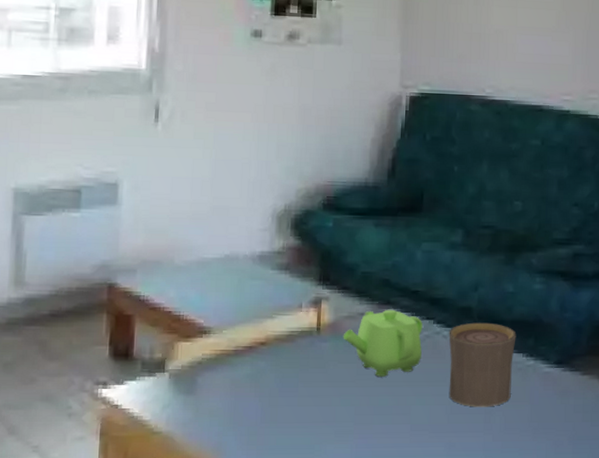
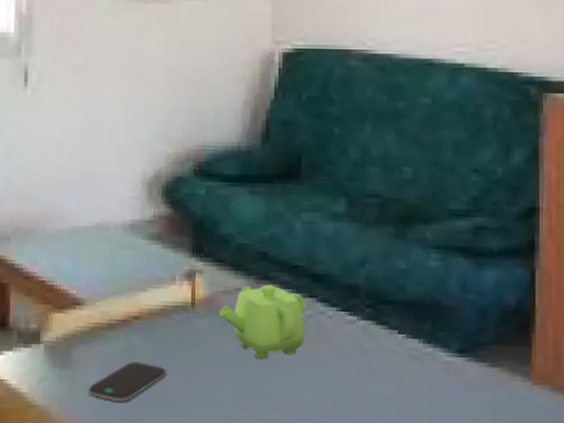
smartphone: none [213,384,291,424] -> present [89,361,166,402]
cup: present [449,322,517,407] -> none [334,302,411,398]

